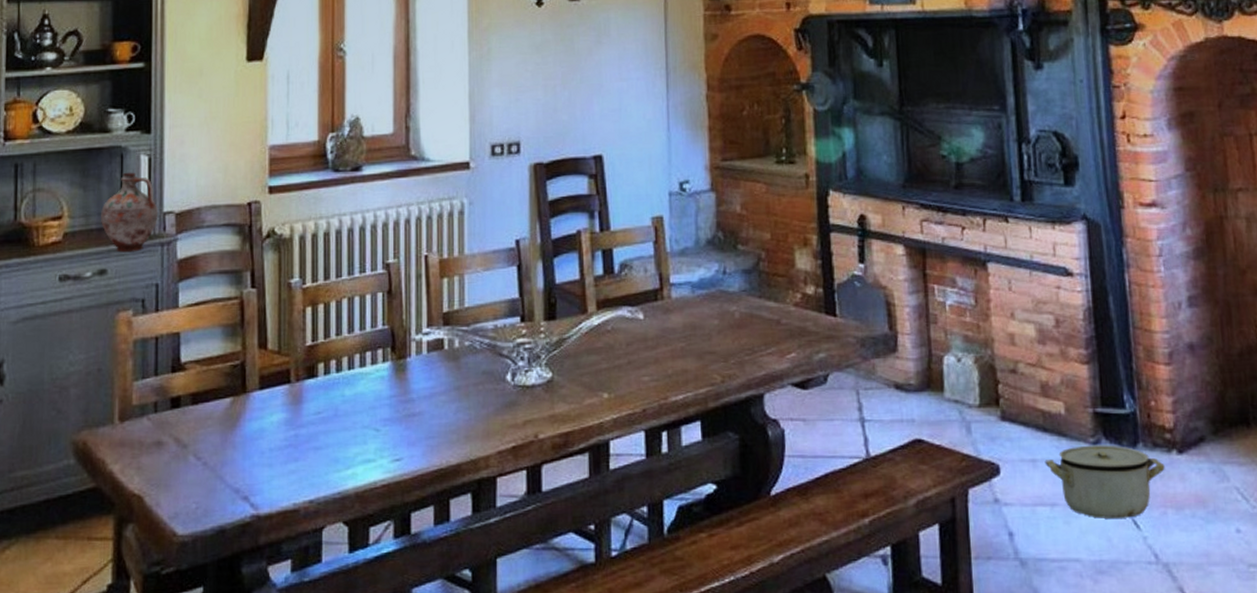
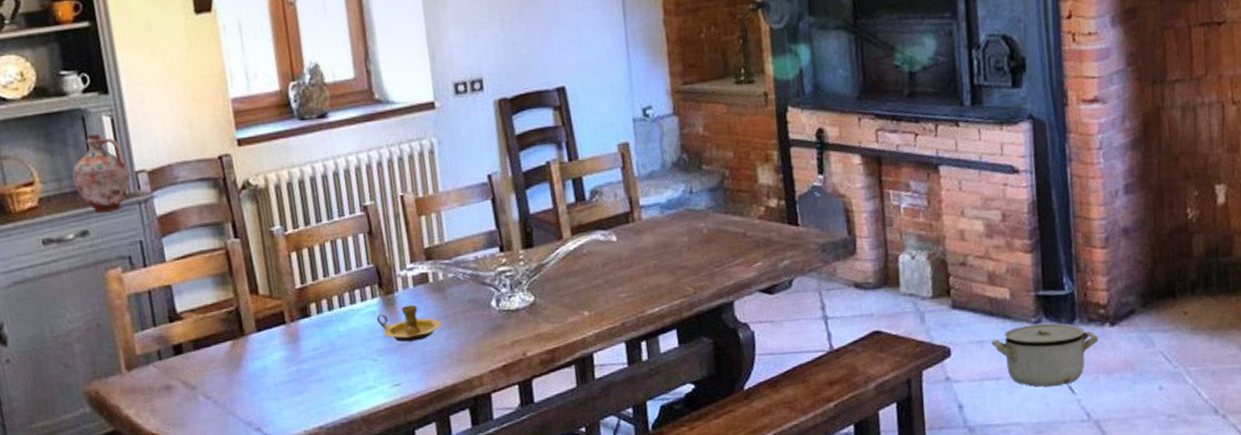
candlestick: none [384,372,453,413] -> present [376,304,443,342]

